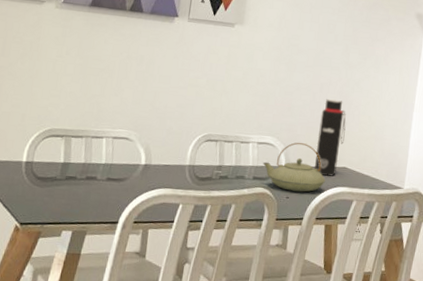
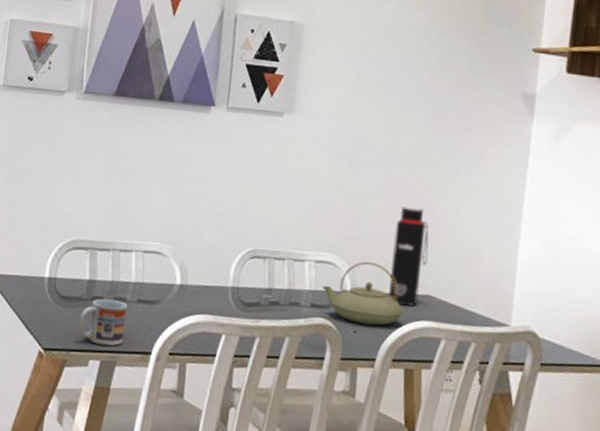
cup: none [53,178,98,218] -> present [78,298,128,346]

